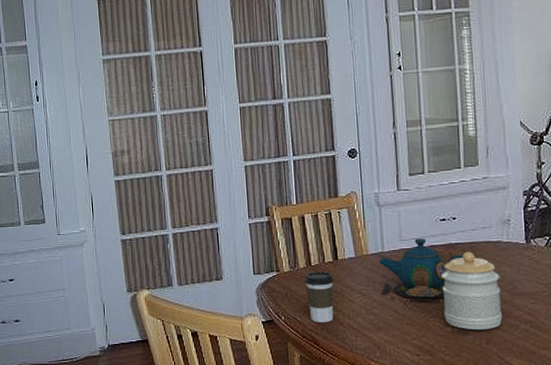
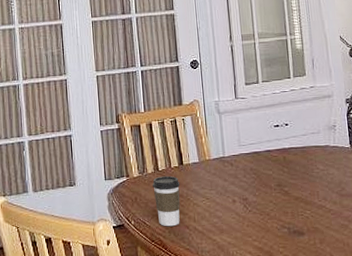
teapot: present [378,238,463,302] -> none [220,143,296,204]
jar: present [441,251,503,331] -> none [277,155,334,231]

